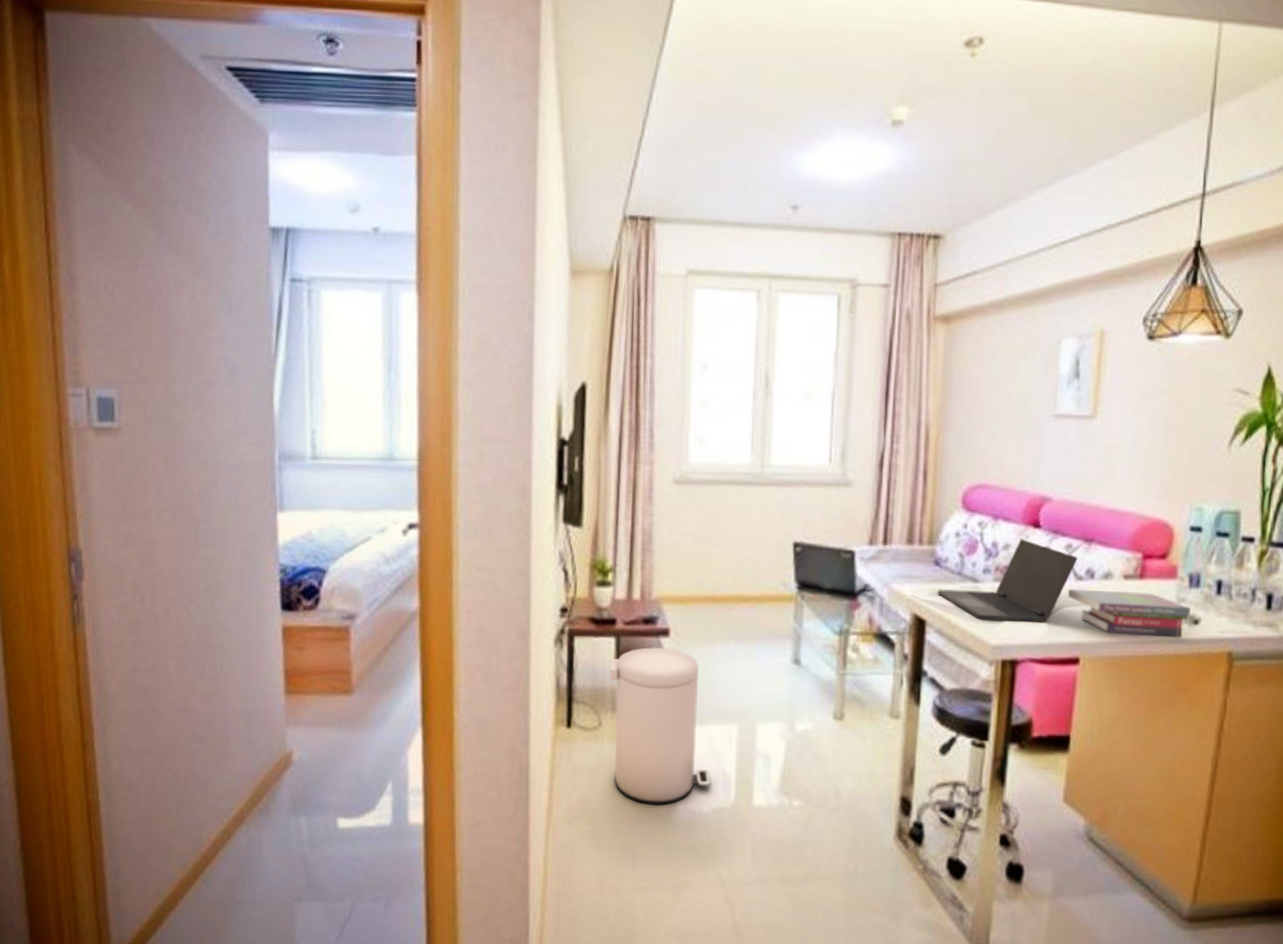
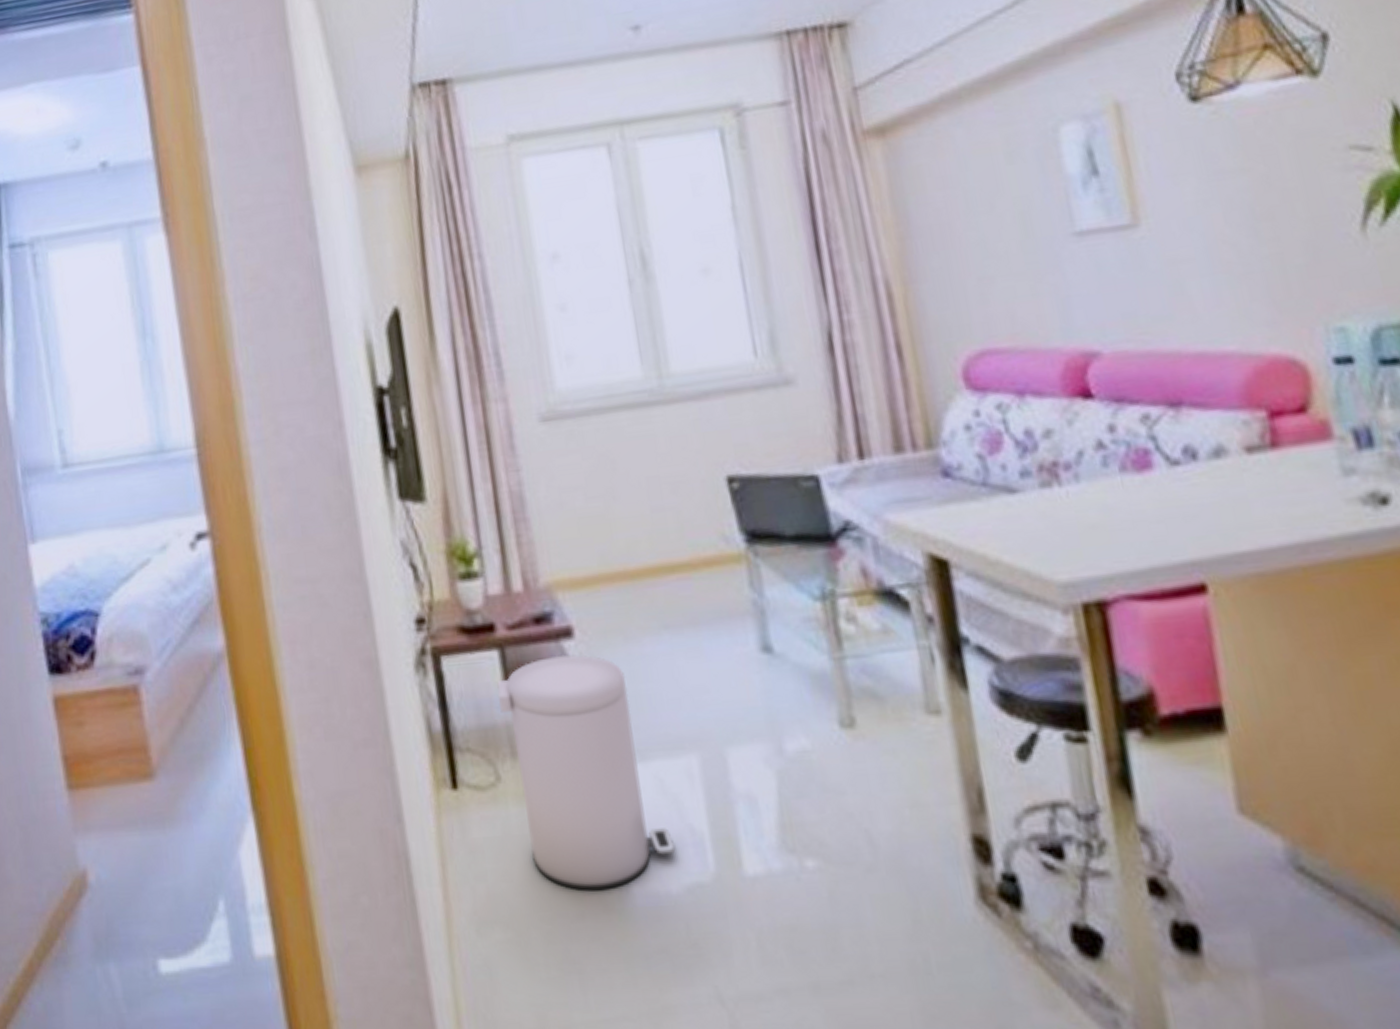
laptop: present [937,539,1078,622] -> none [956,418,1165,548]
books: present [1068,588,1192,638] -> none [1161,467,1372,539]

